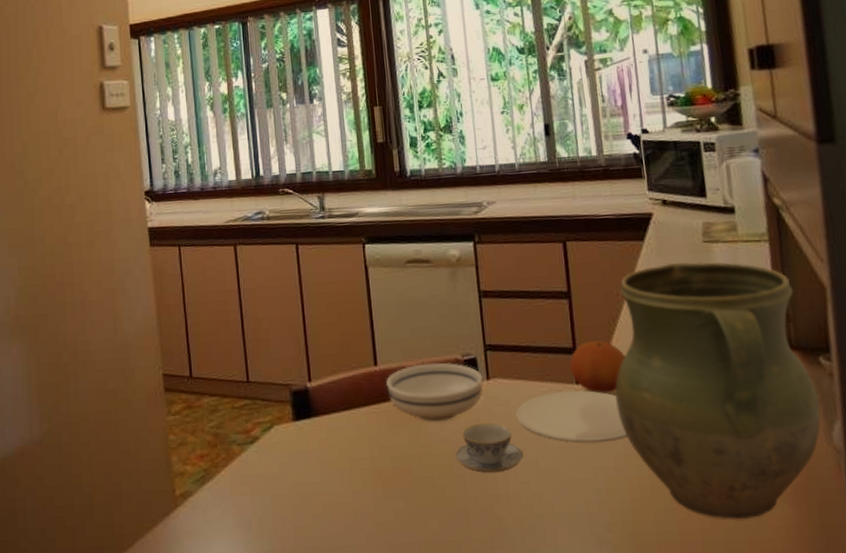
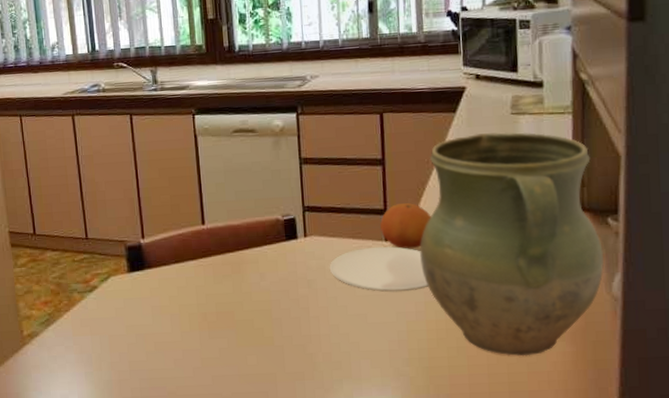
bowl: present [386,362,483,422] -> none [212,222,301,273]
teacup: present [455,422,524,474] -> none [273,274,335,318]

